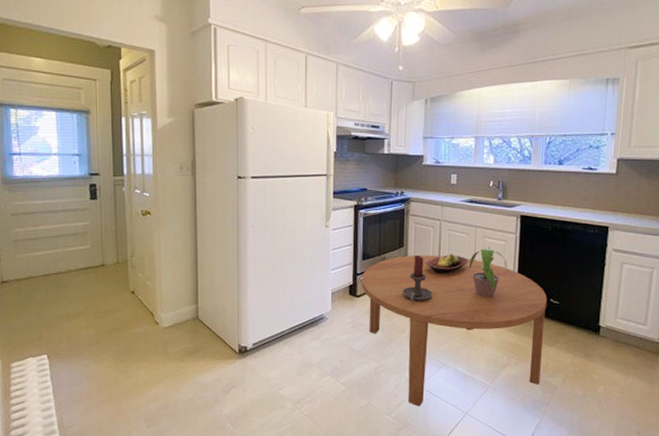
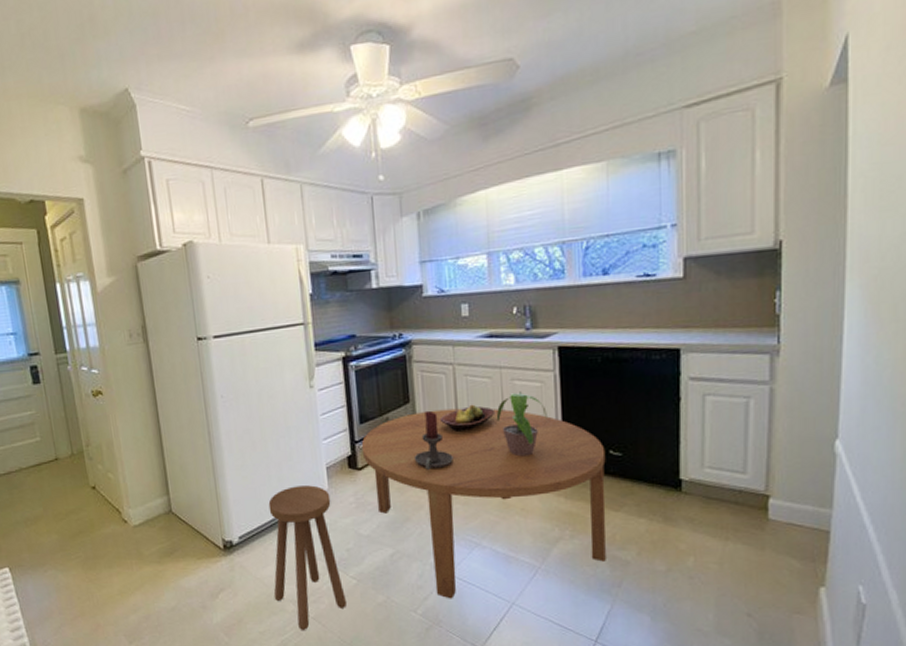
stool: none [276,306,335,425] -> present [268,485,346,630]

